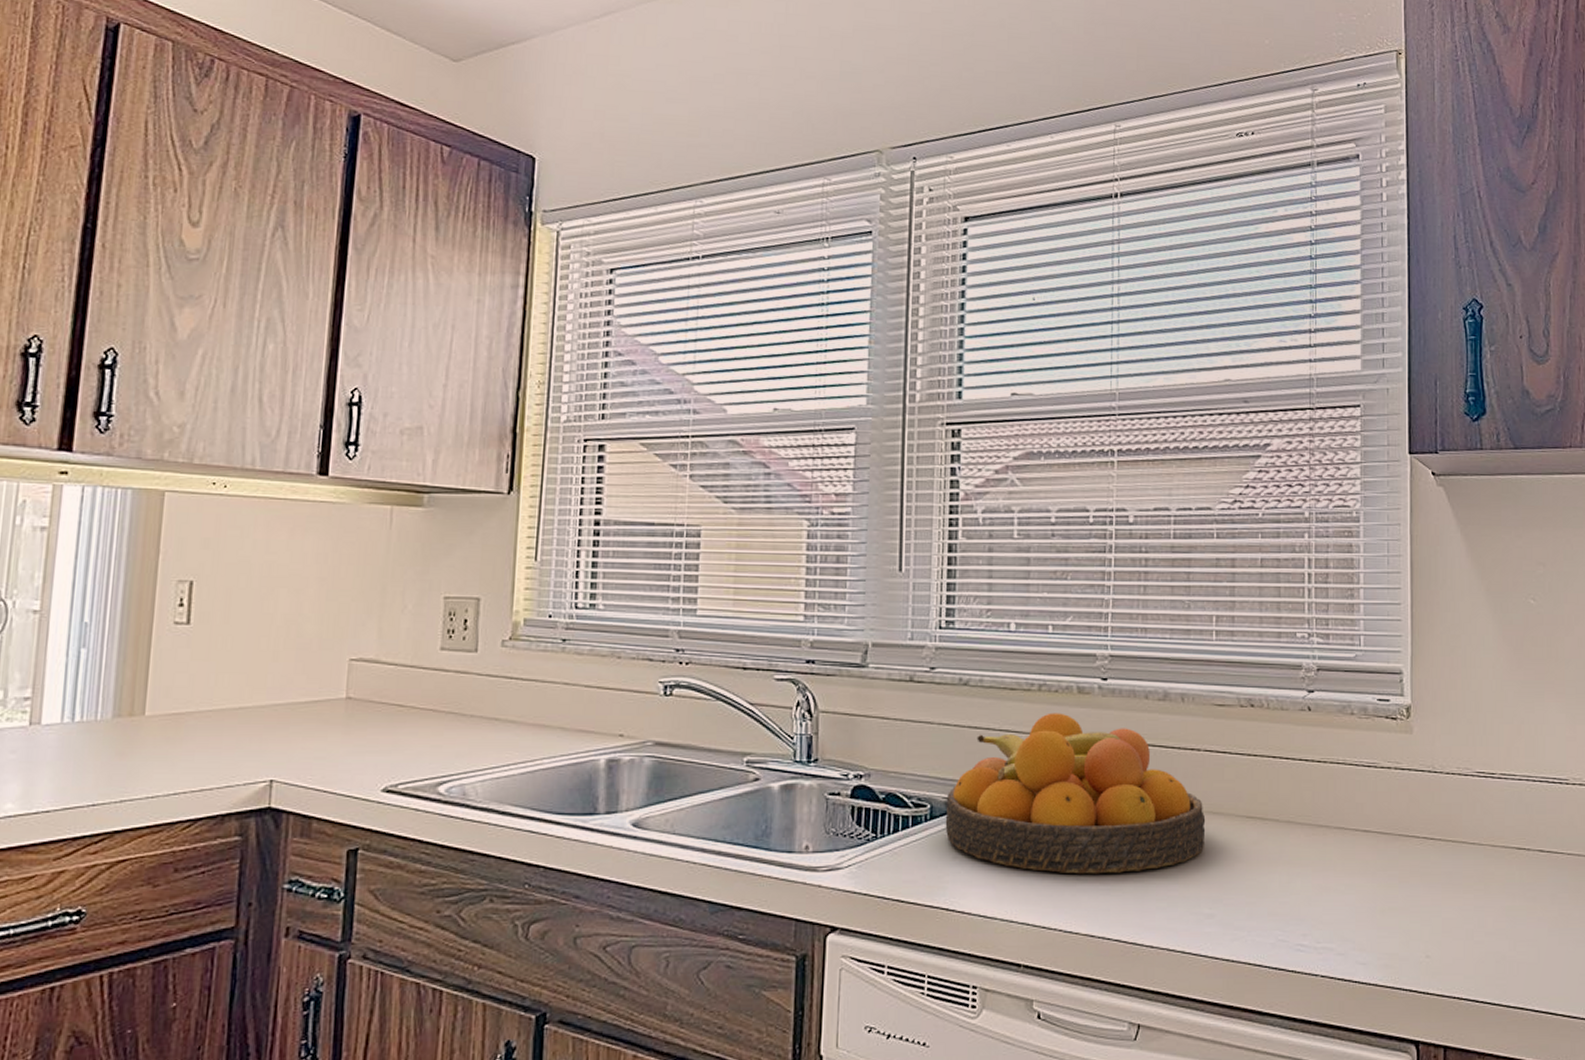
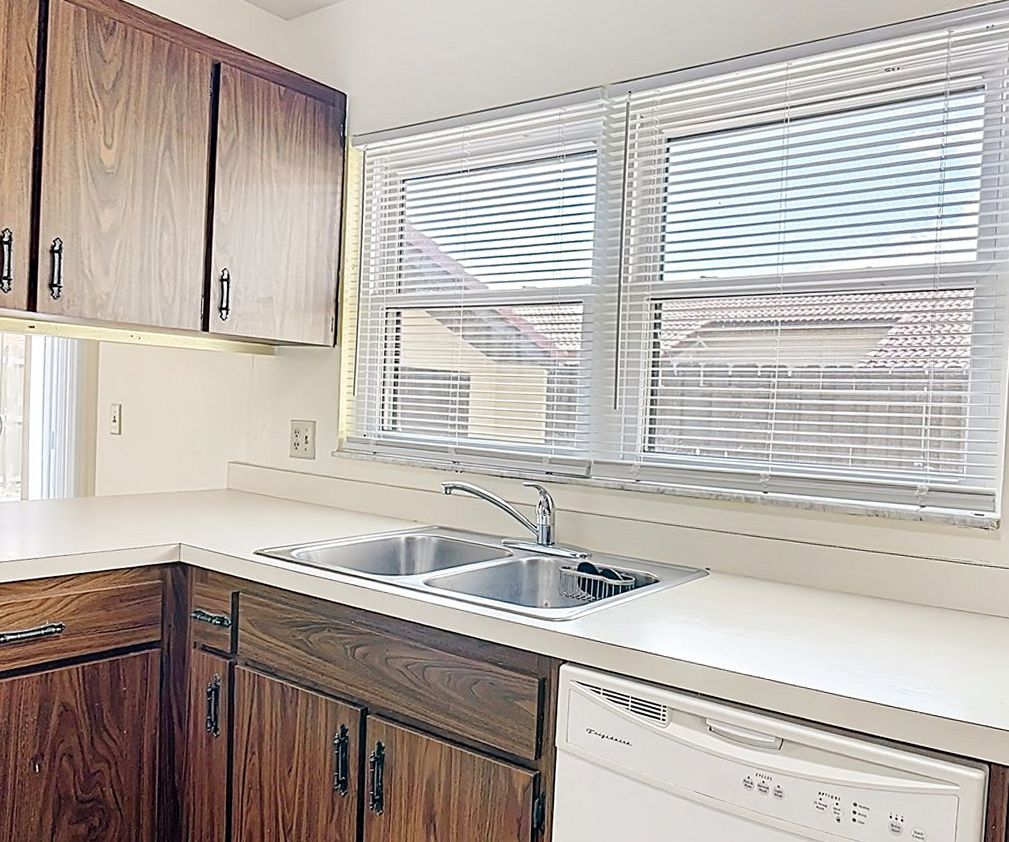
fruit bowl: present [945,713,1206,874] -> none [645,515,838,633]

